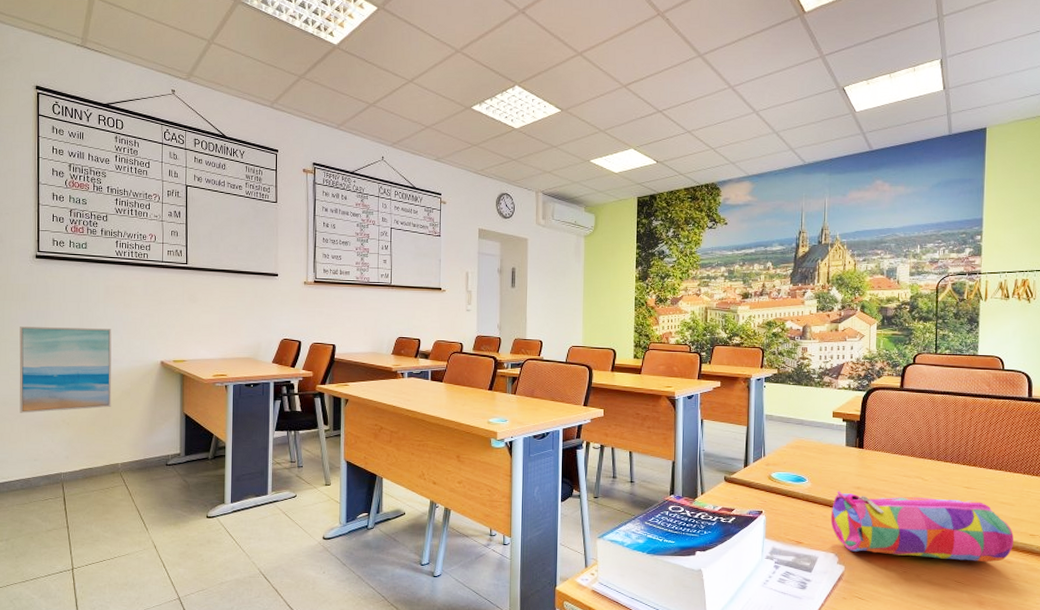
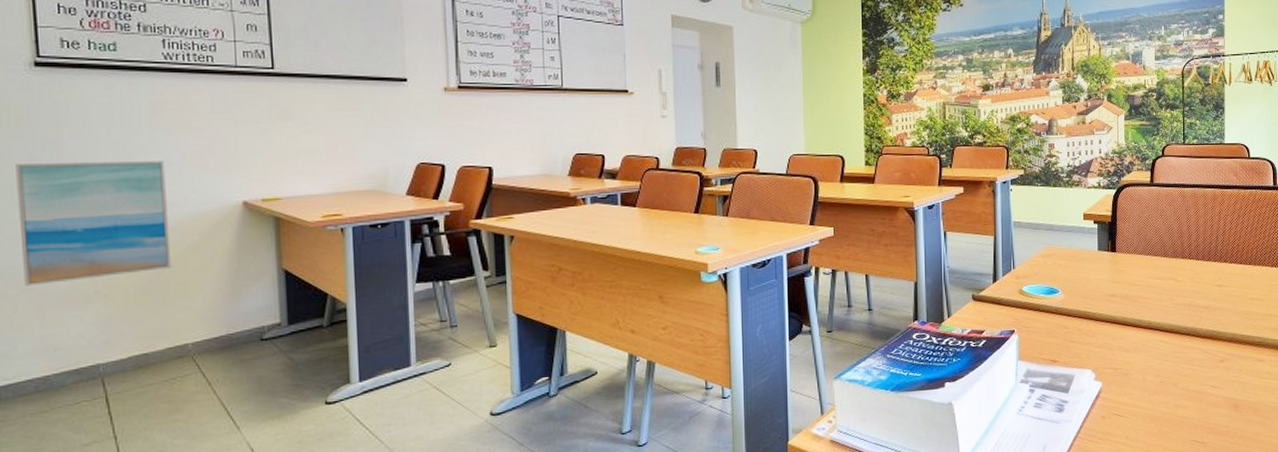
pencil case: present [830,491,1014,562] -> none [1085,298,1264,366]

